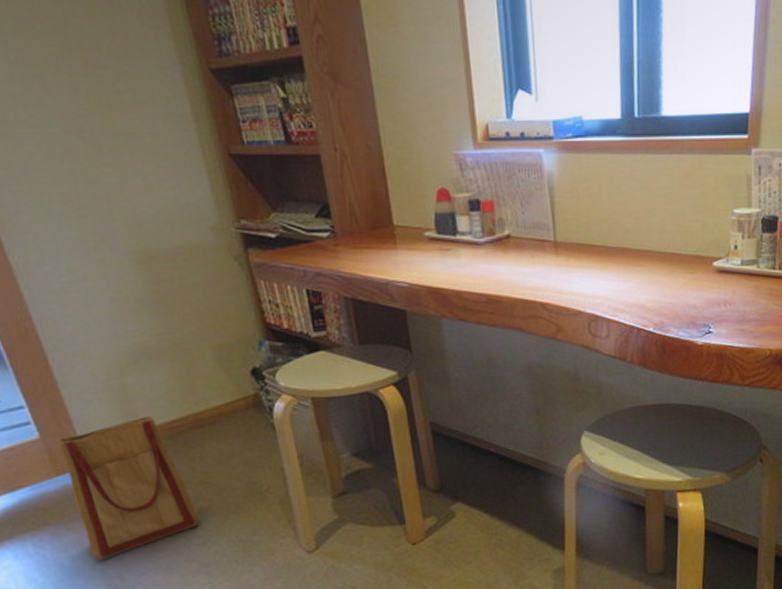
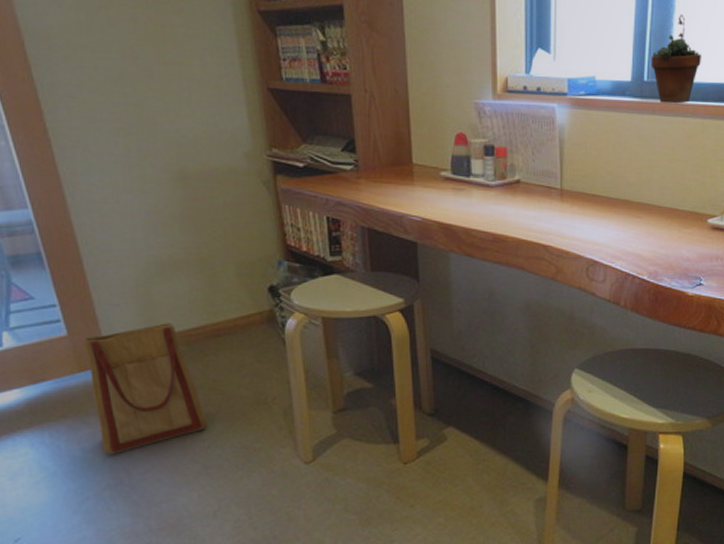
succulent plant: none [640,41,694,140] -> present [650,14,701,104]

